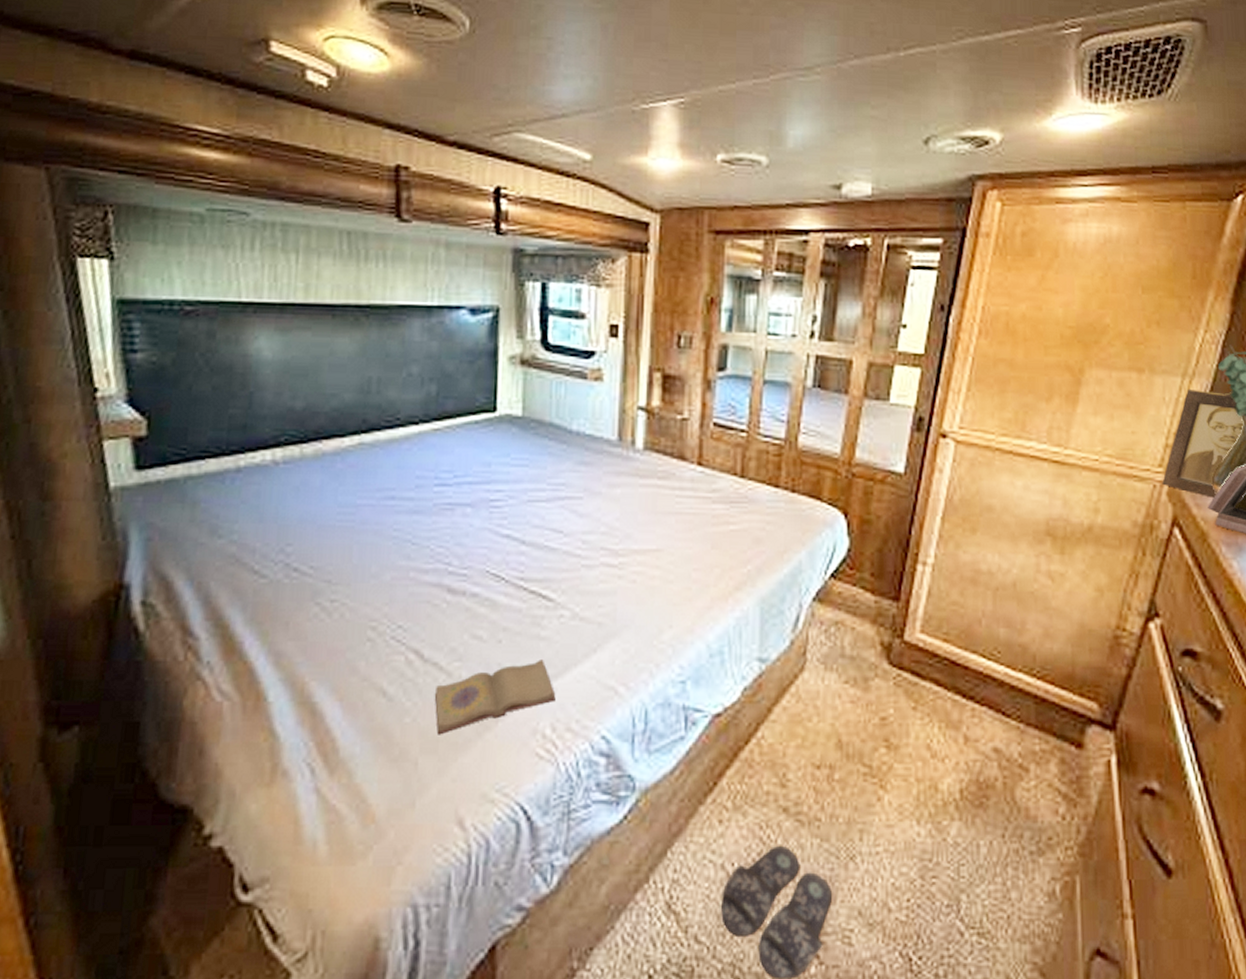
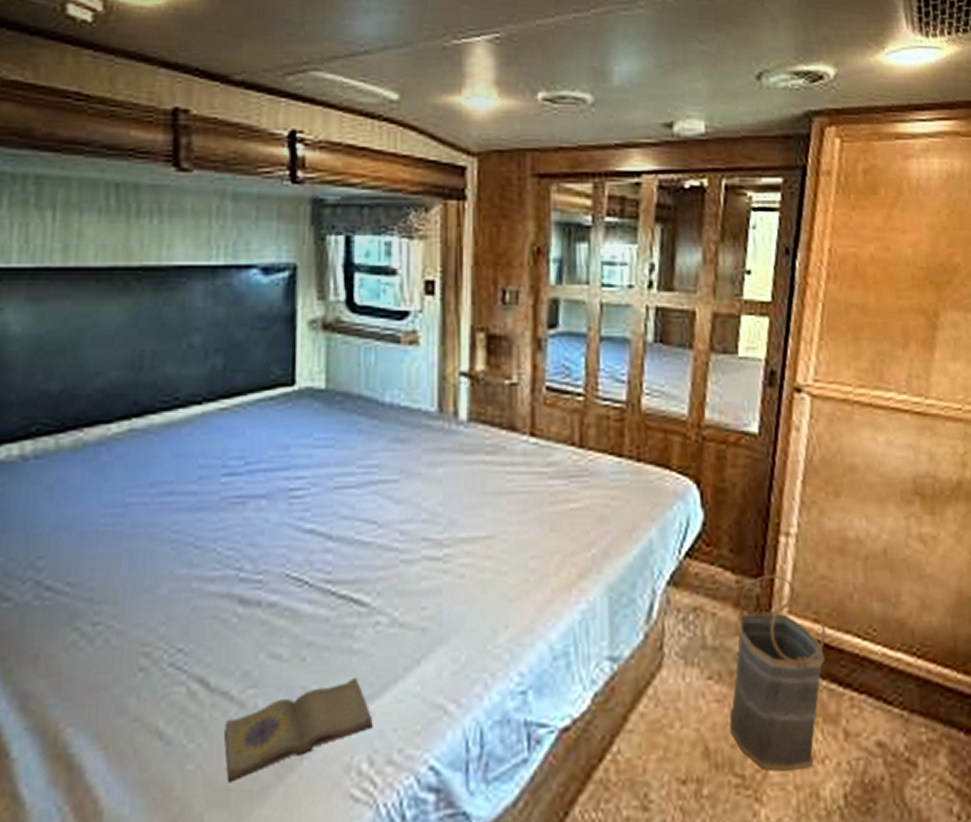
basket: none [862,598,954,767] -> present [729,575,826,772]

